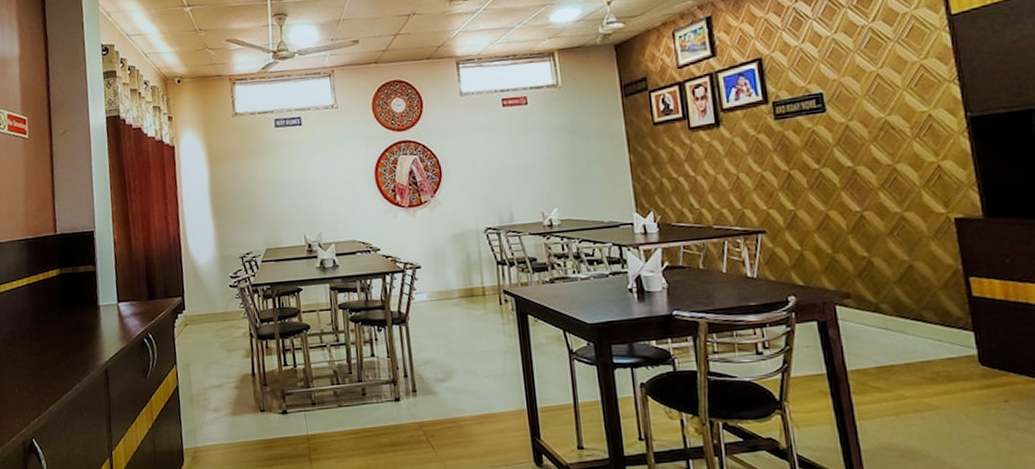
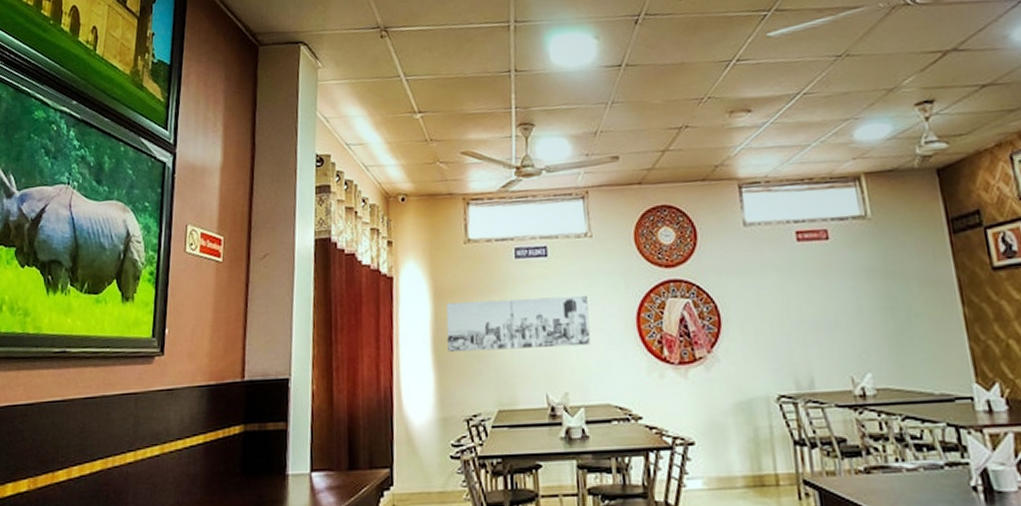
wall art: none [220,156,339,205] -> present [446,295,591,353]

